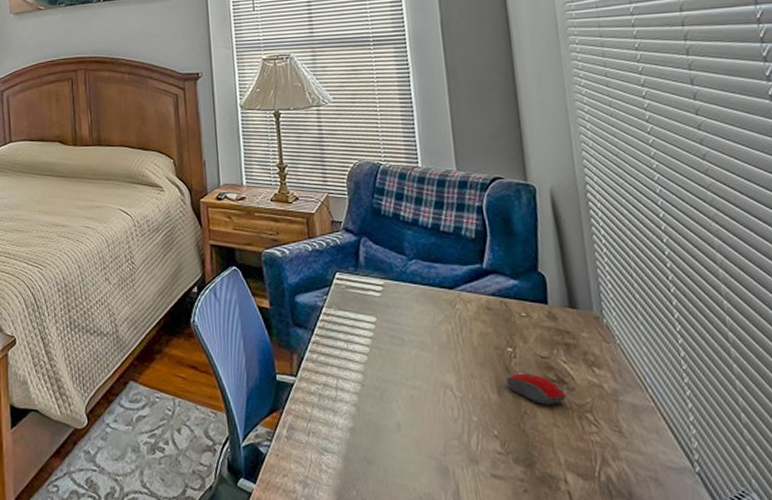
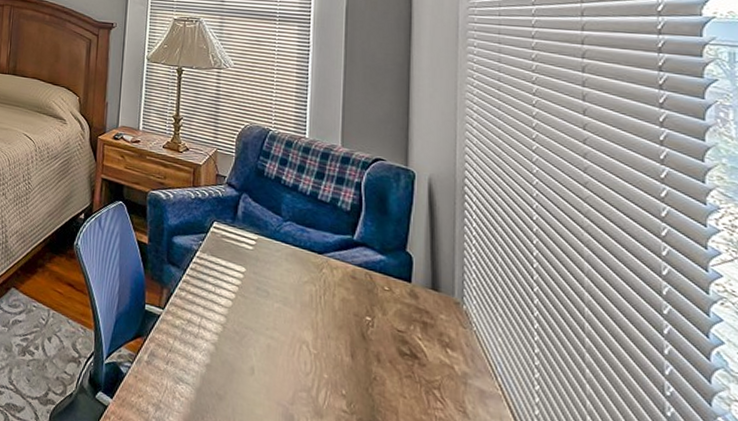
computer mouse: present [506,373,567,405] -> none [361,341,417,377]

